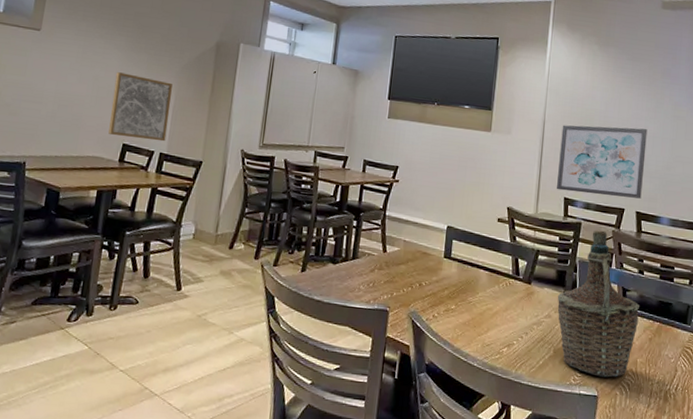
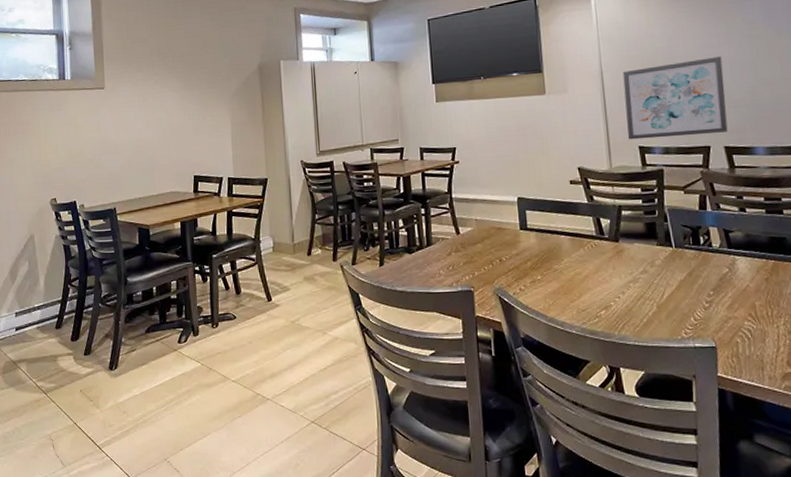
wall art: present [108,72,173,142] -> none [176,111,231,170]
bottle: present [557,230,639,378] -> none [650,173,749,327]

